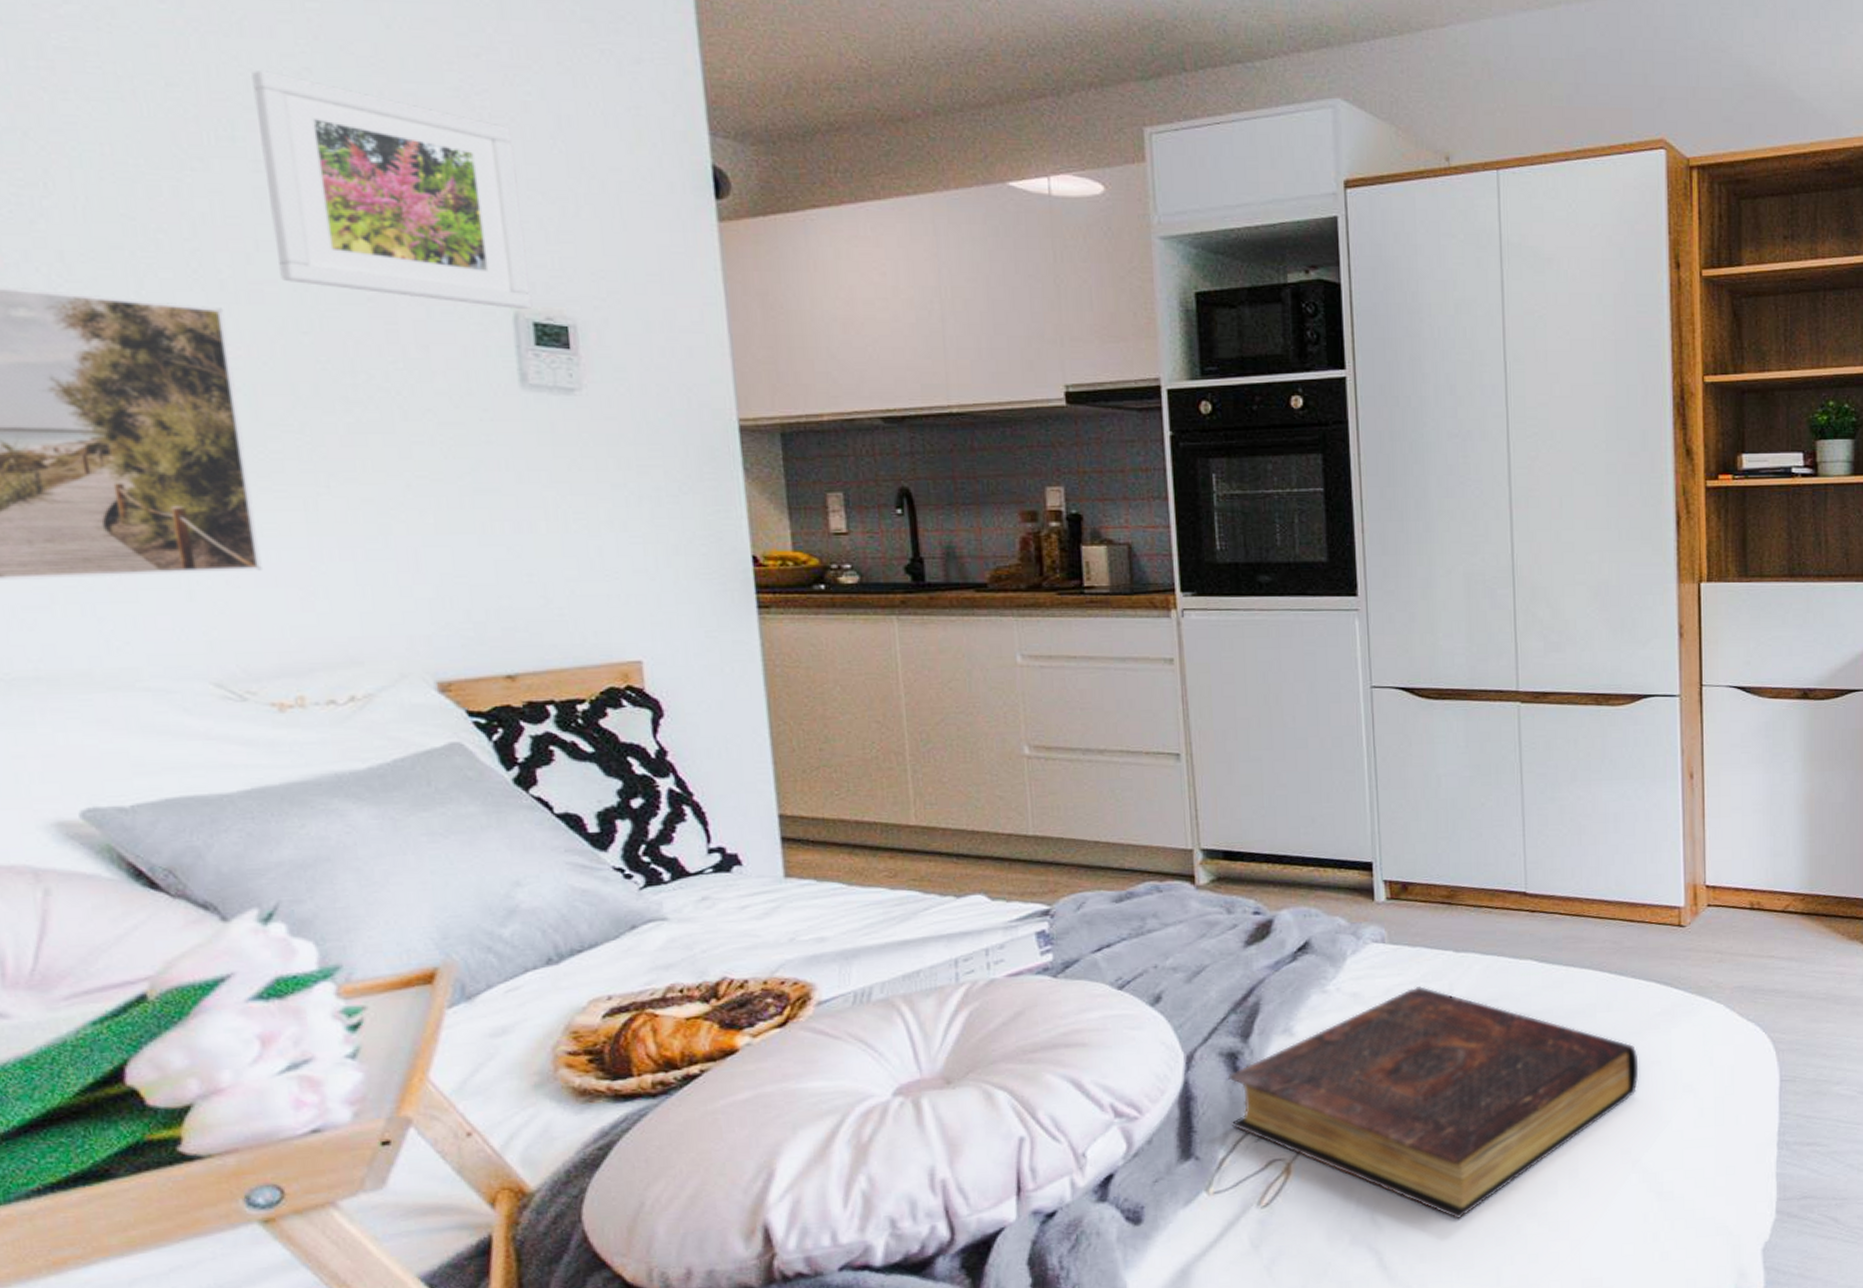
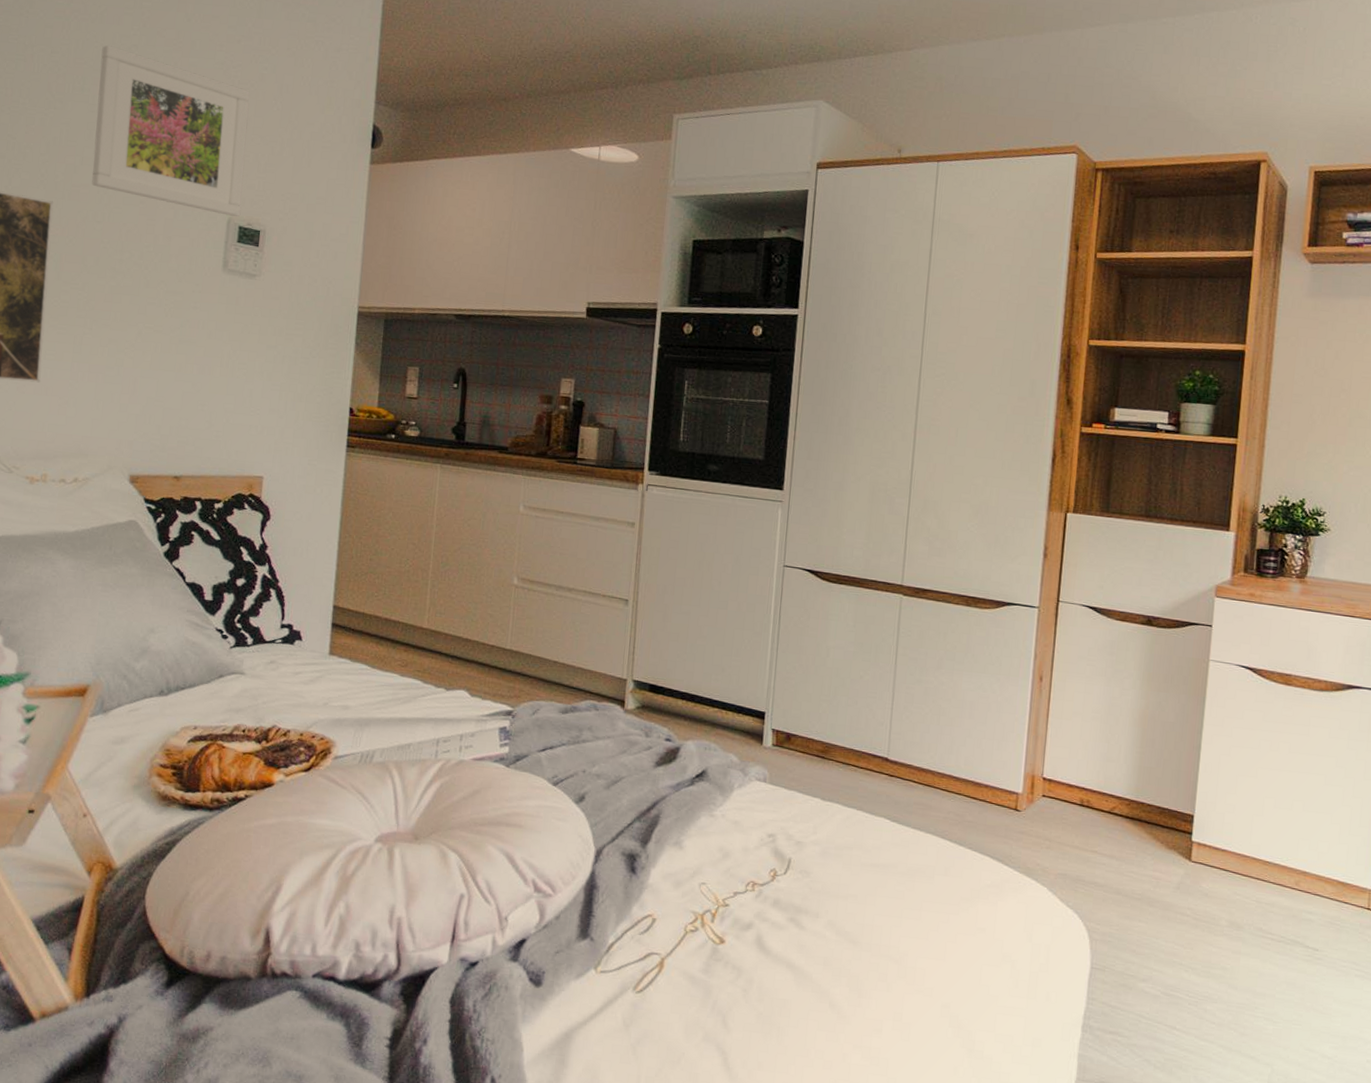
book: present [1228,985,1639,1220] -> none [622,824,967,1038]

